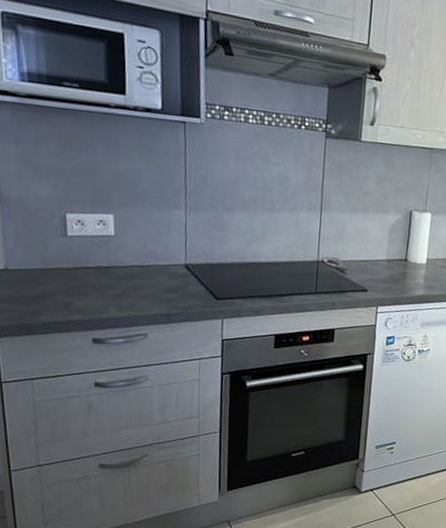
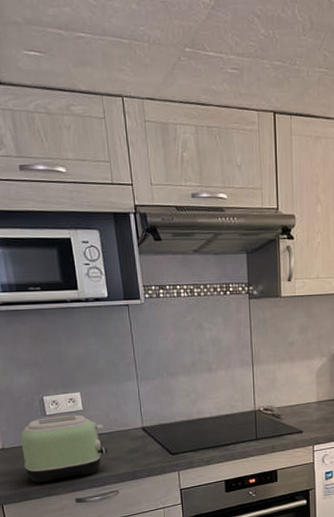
toaster: none [30,239,140,316] -> present [20,414,108,483]

